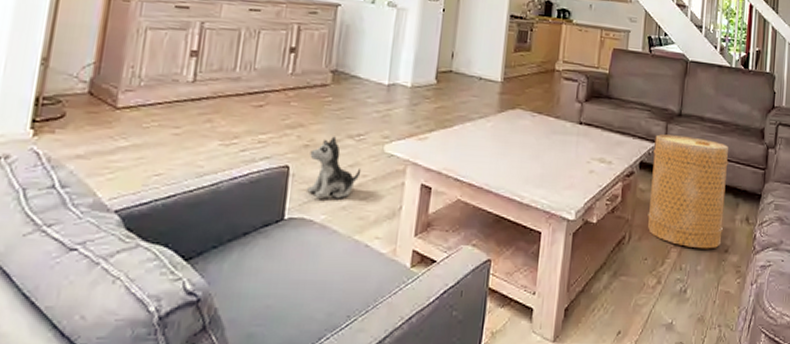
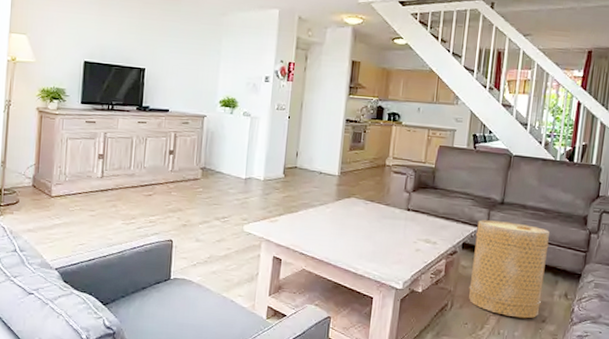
plush toy: present [307,136,362,198] -> none [186,218,227,265]

